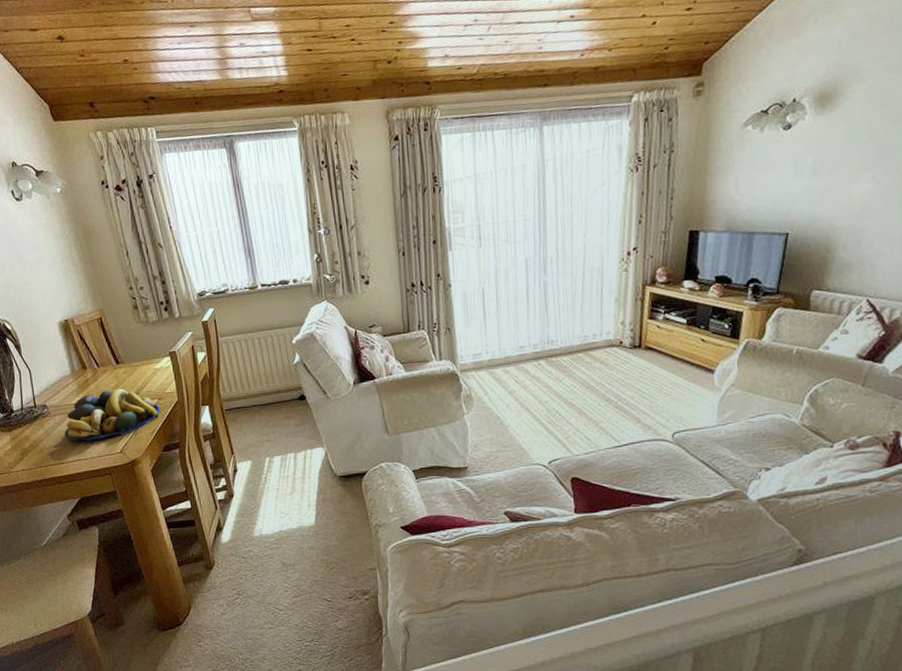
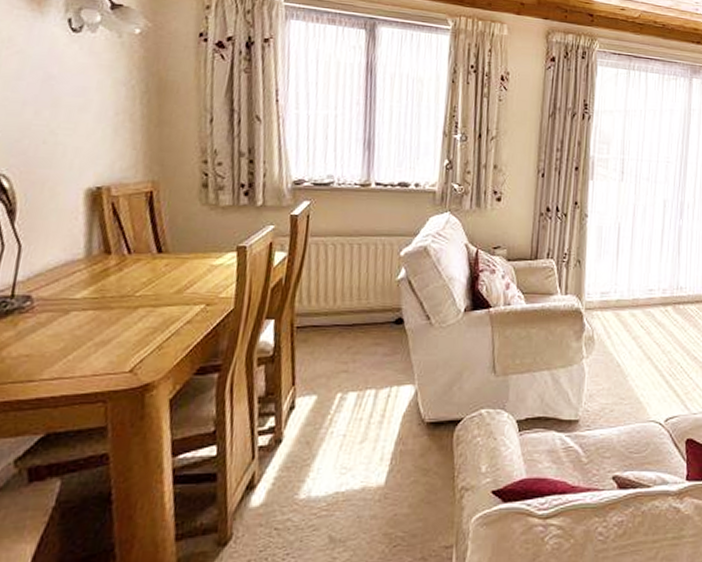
fruit bowl: present [65,388,161,441] -> none [48,285,206,352]

